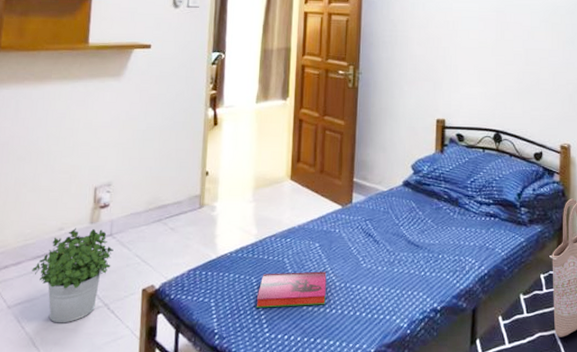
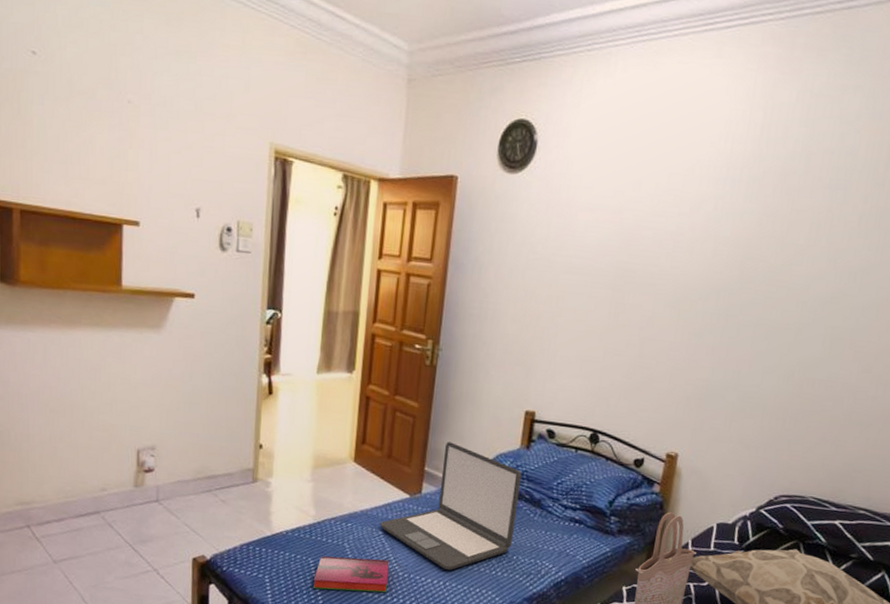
potted plant: present [32,228,114,323] -> none [76,490,161,583]
laptop: none [316,153,439,275] -> present [379,442,522,570]

